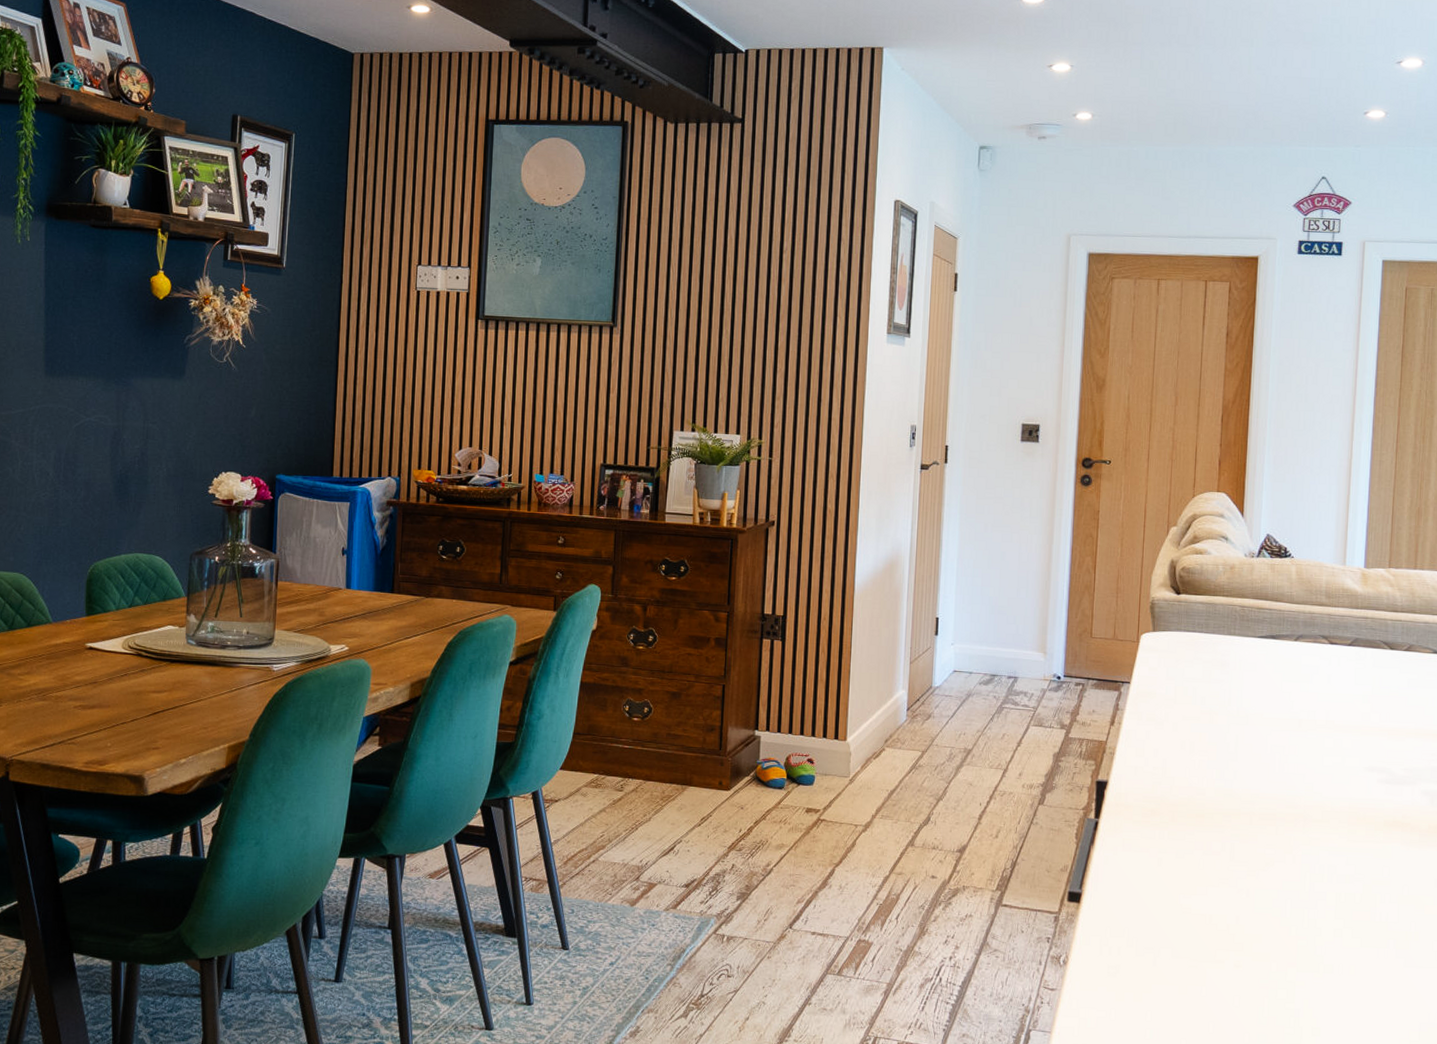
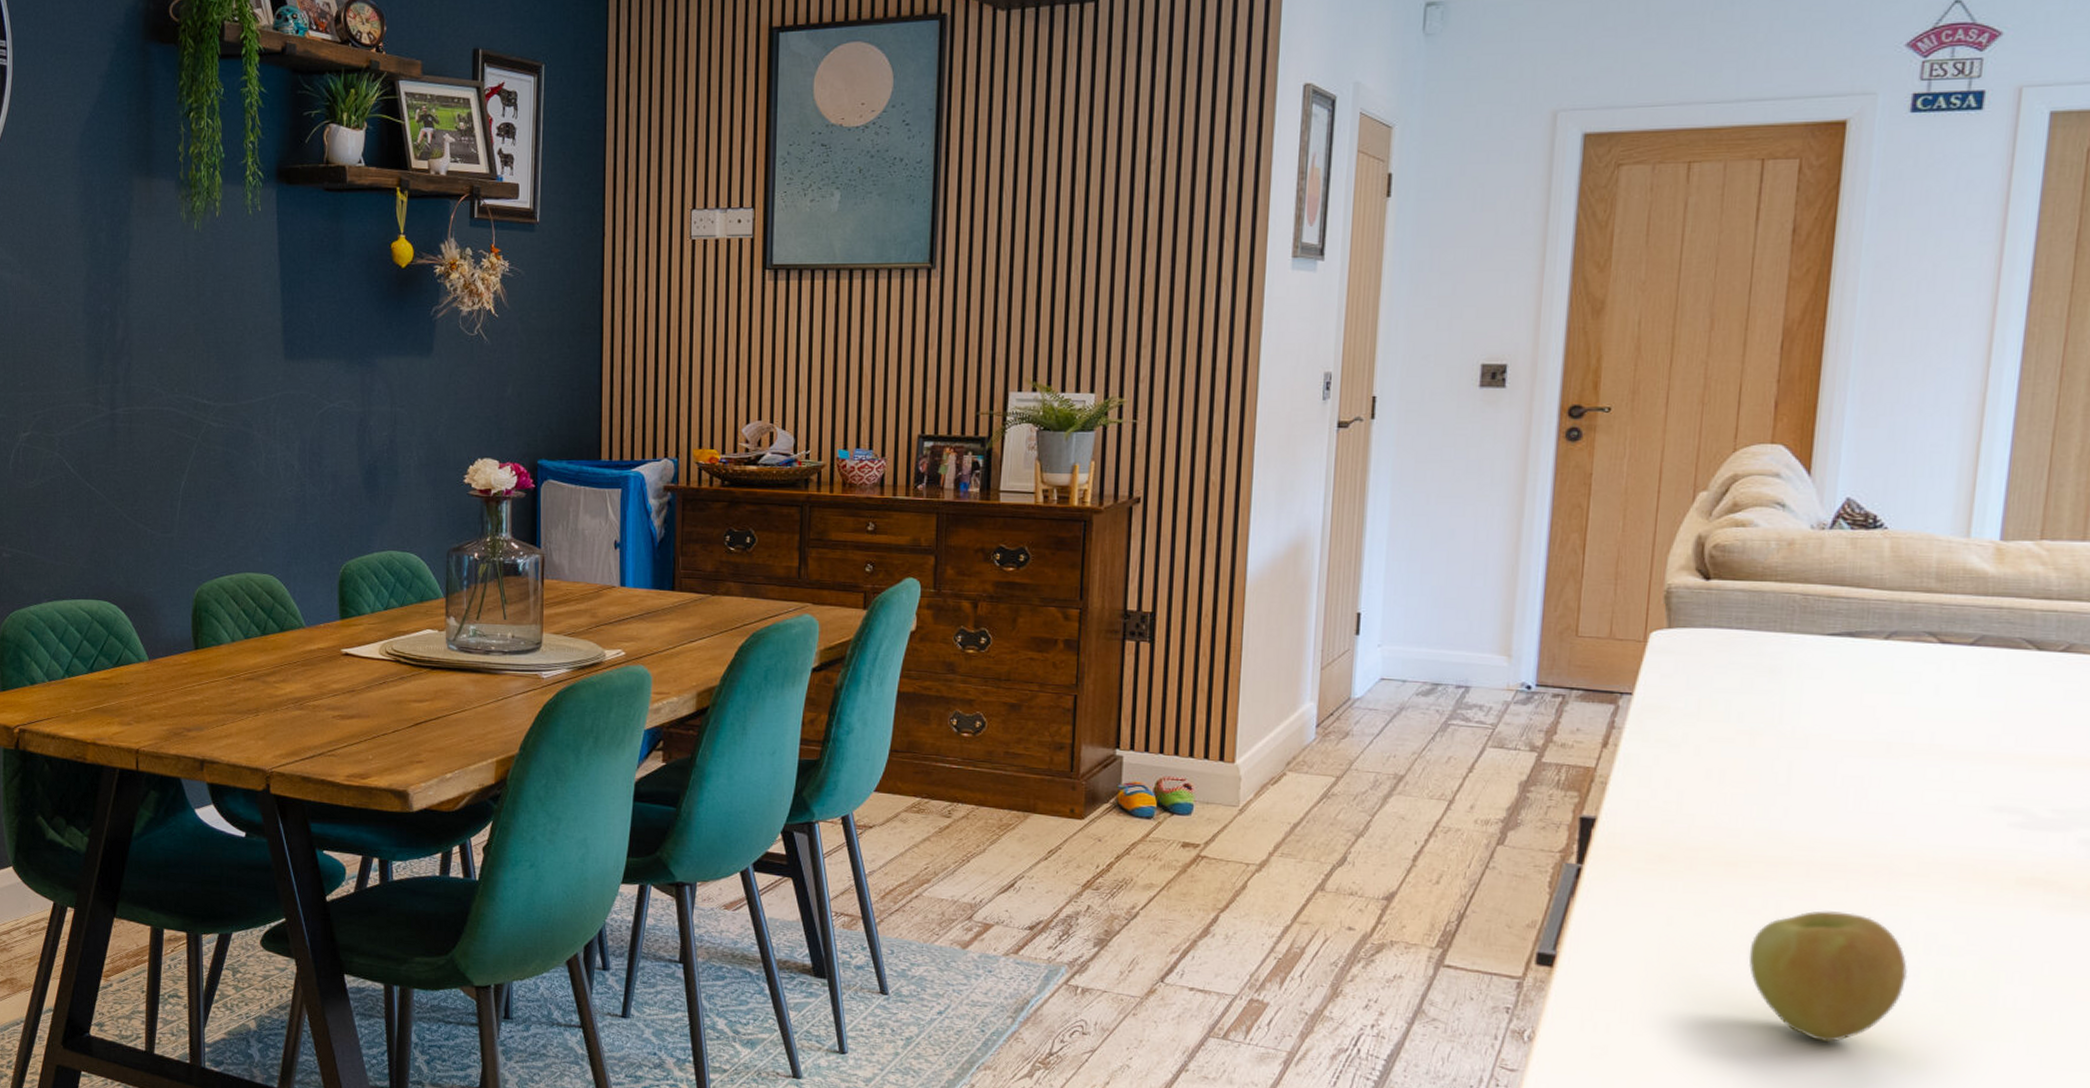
apple: none [1214,851,1319,955] -> present [1748,911,1908,1043]

